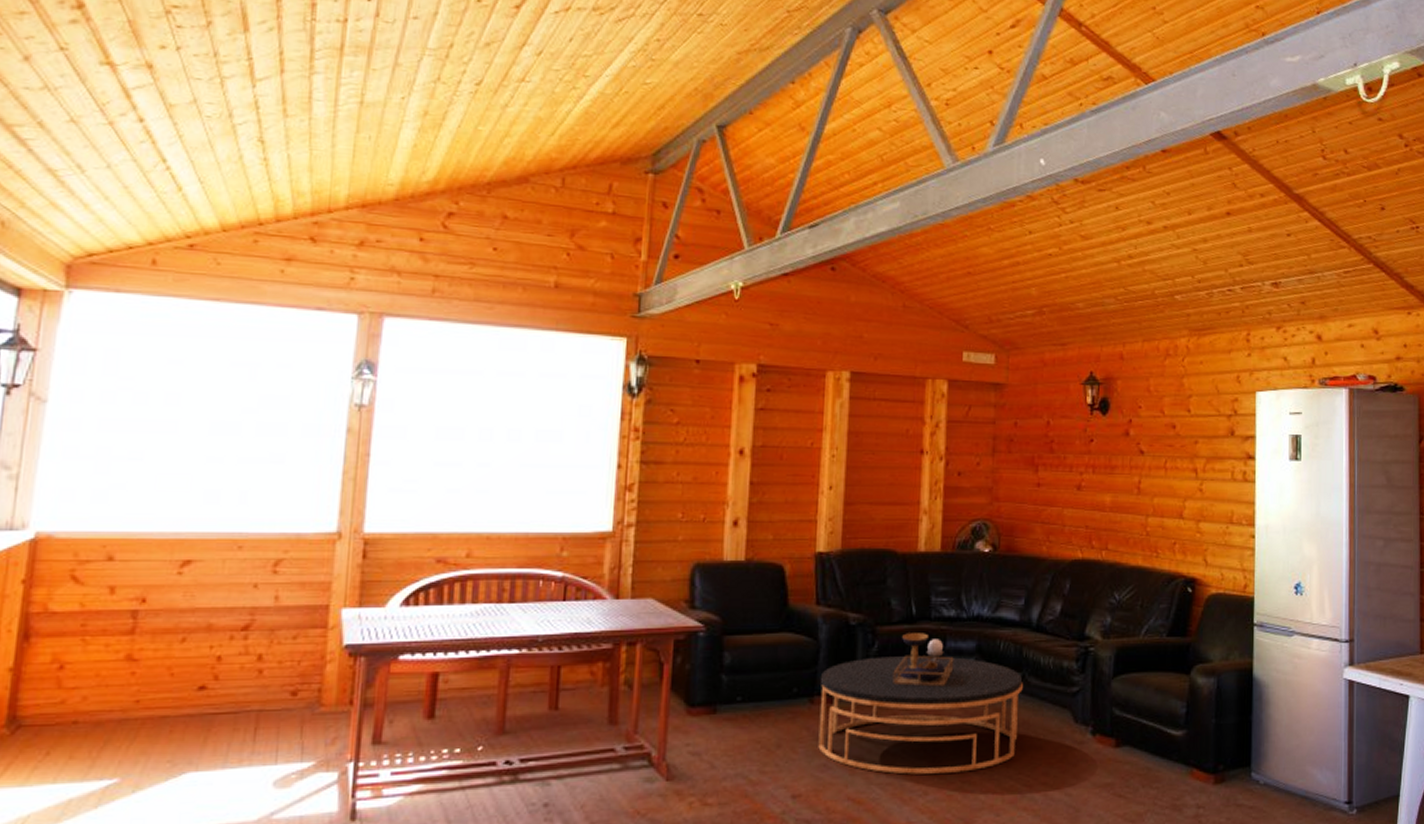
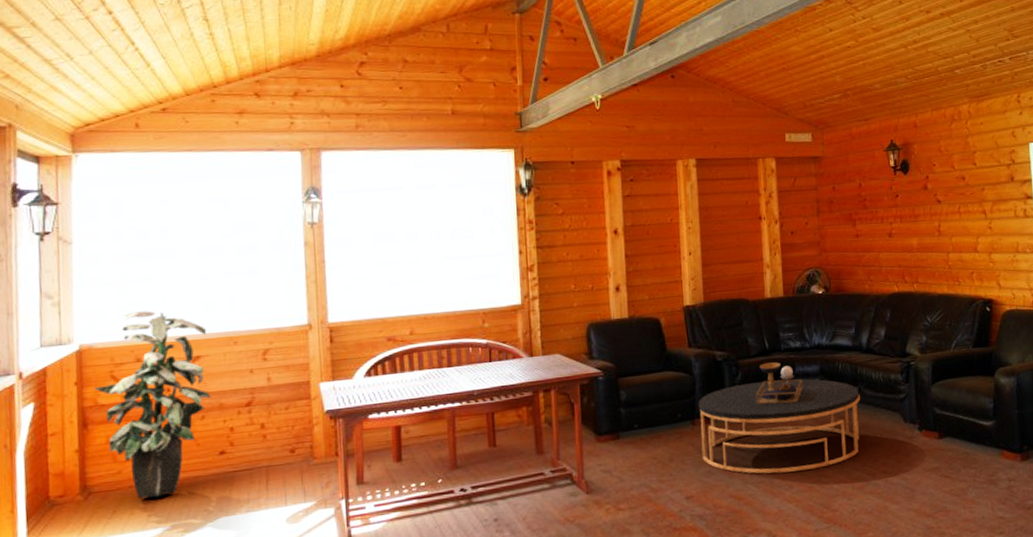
indoor plant: none [46,496,206,740] -> present [94,311,212,499]

